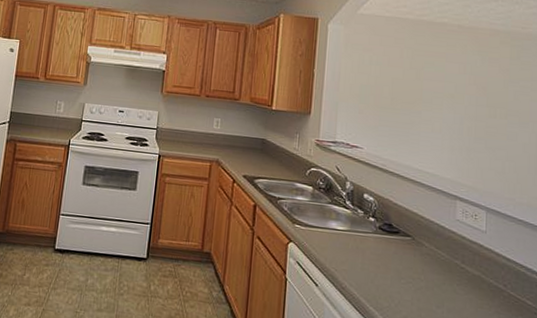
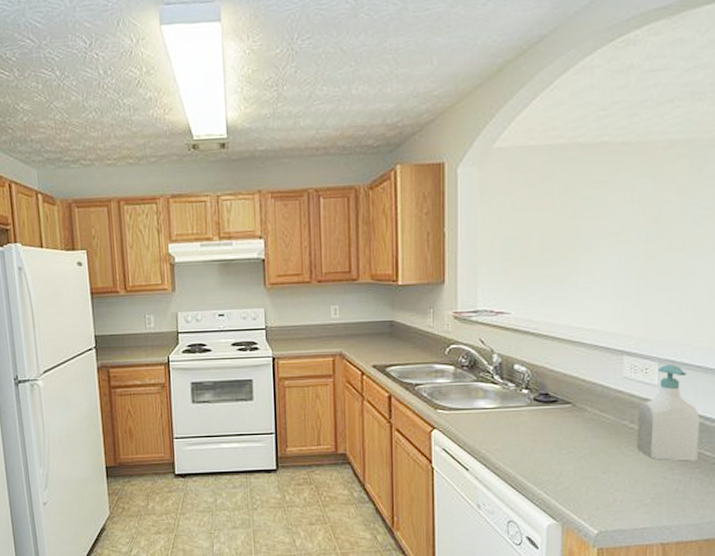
soap bottle: none [466,213,522,309] -> present [636,364,700,461]

